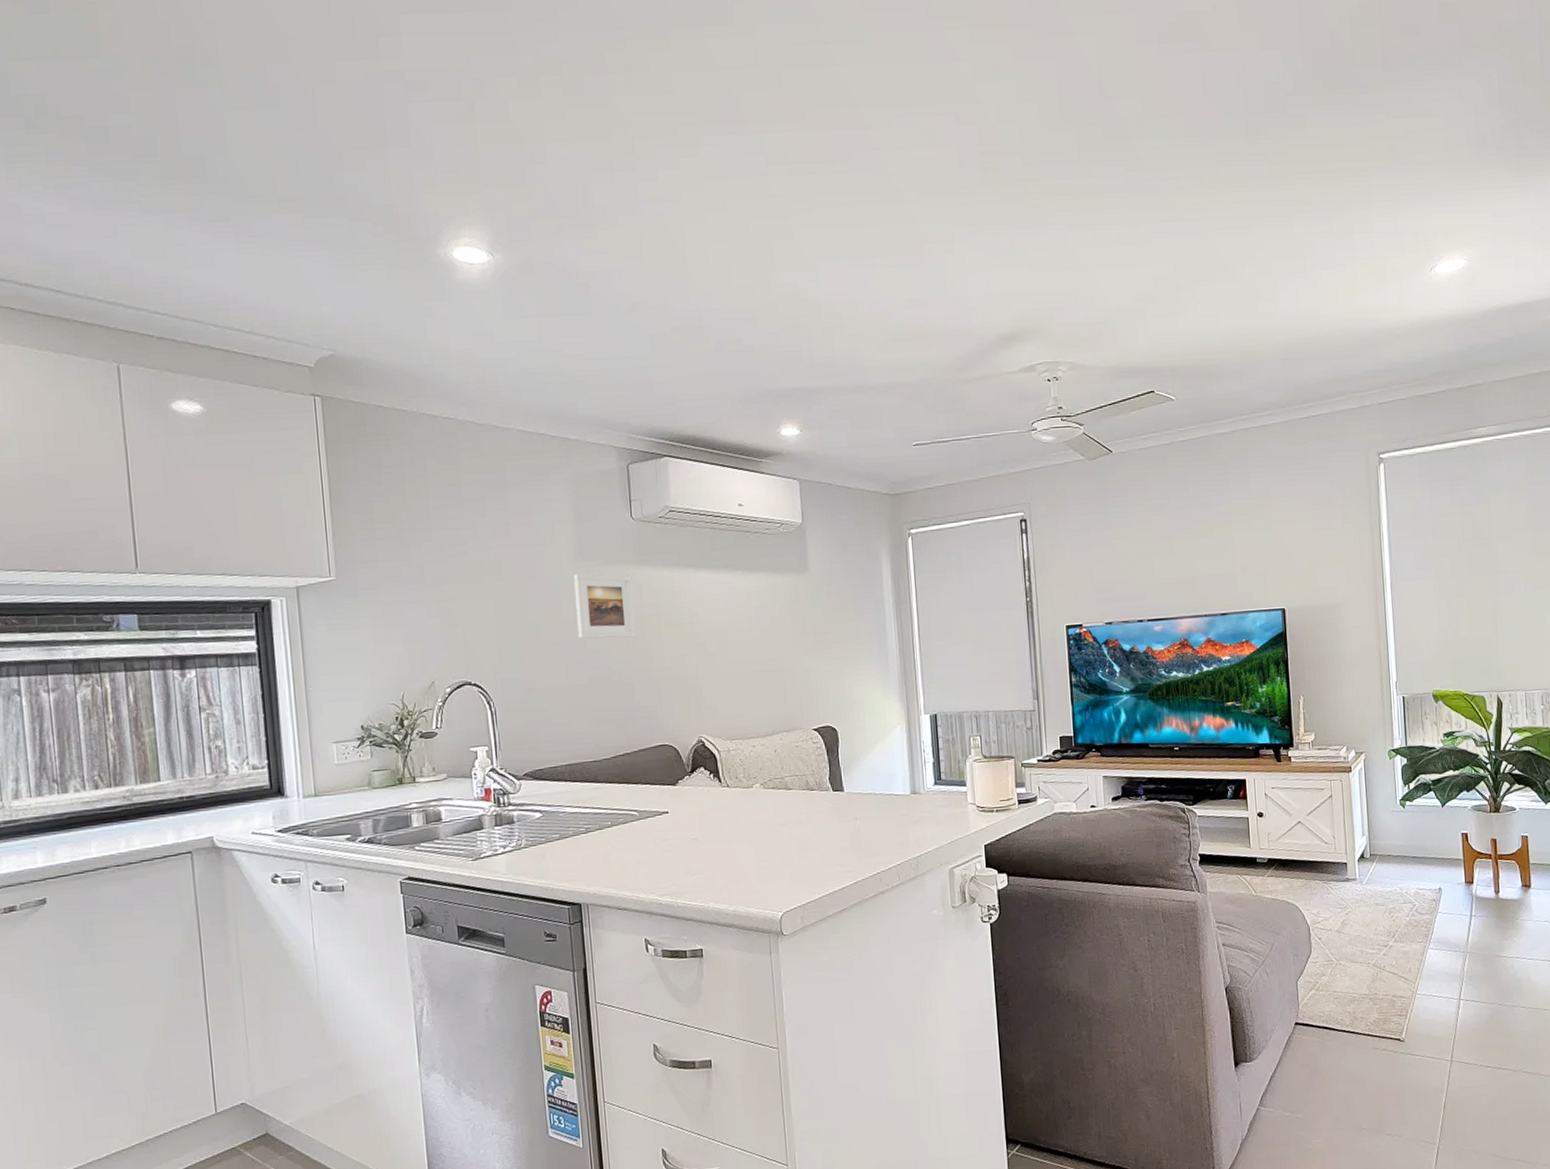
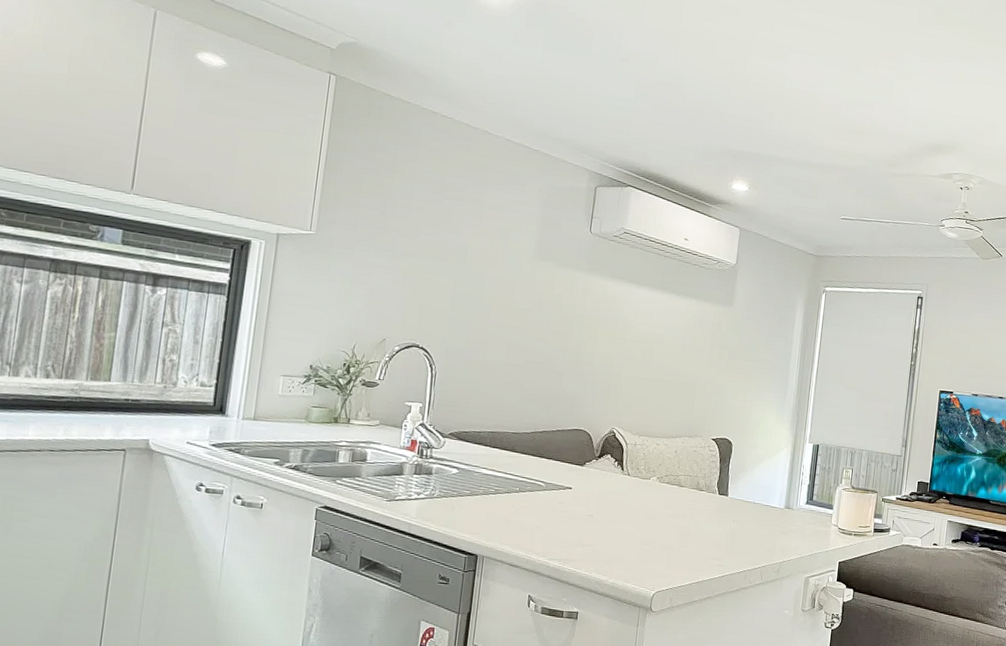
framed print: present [573,573,636,639] -> none [523,269,580,333]

